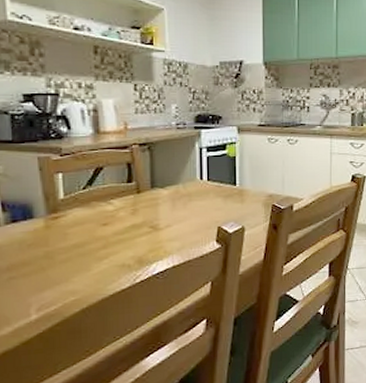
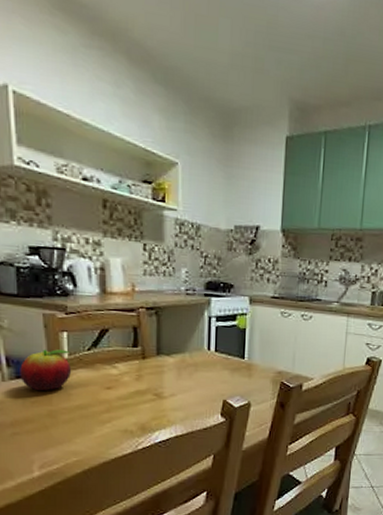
fruit: none [15,190,67,233] -> present [20,349,71,391]

